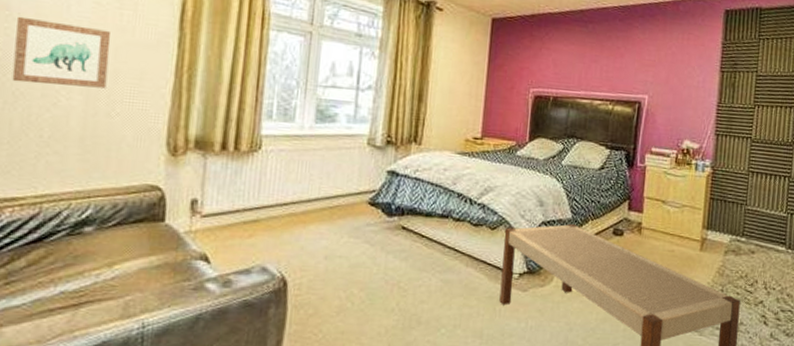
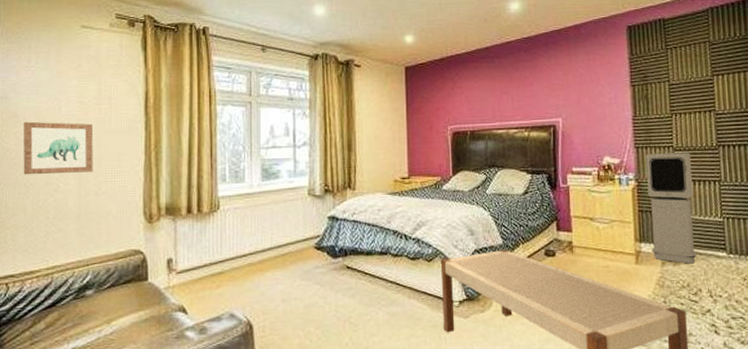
air purifier: none [716,142,767,255] -> present [646,152,697,264]

